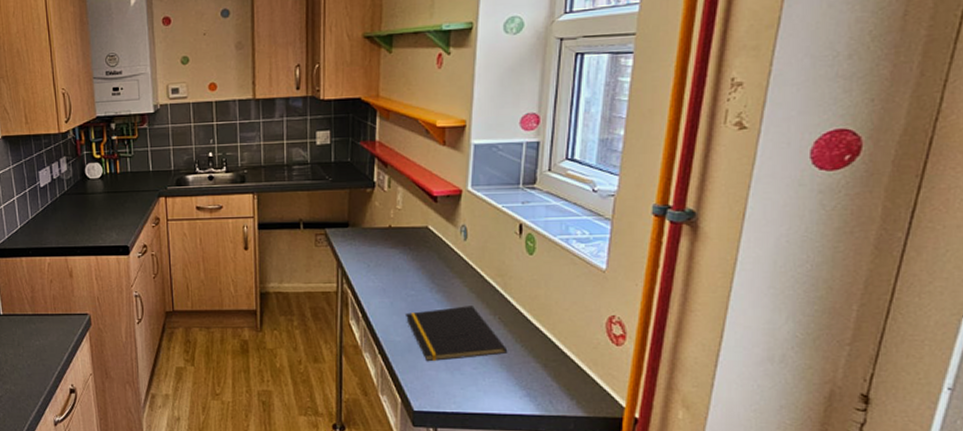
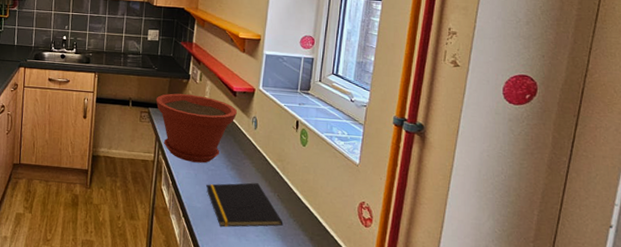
plant pot: none [333,206,439,289] -> present [156,93,237,163]

